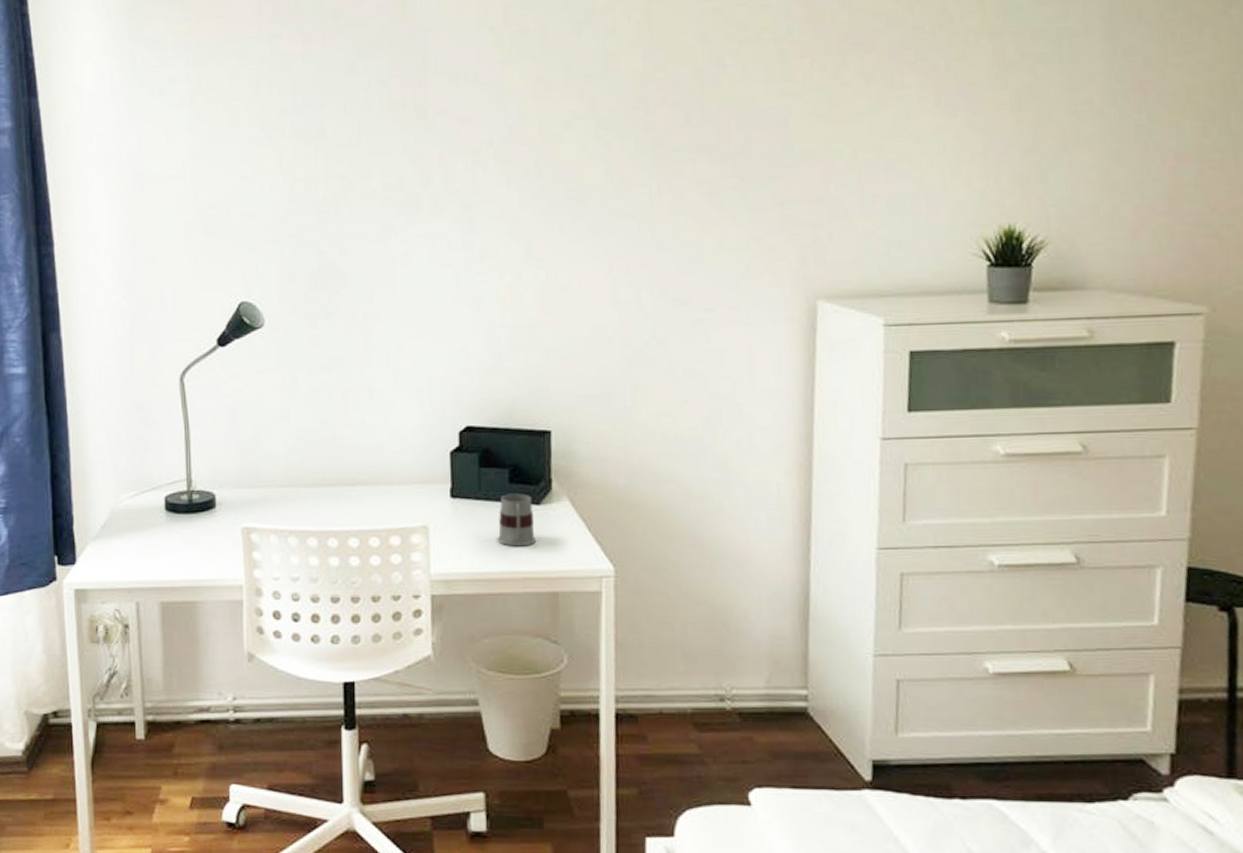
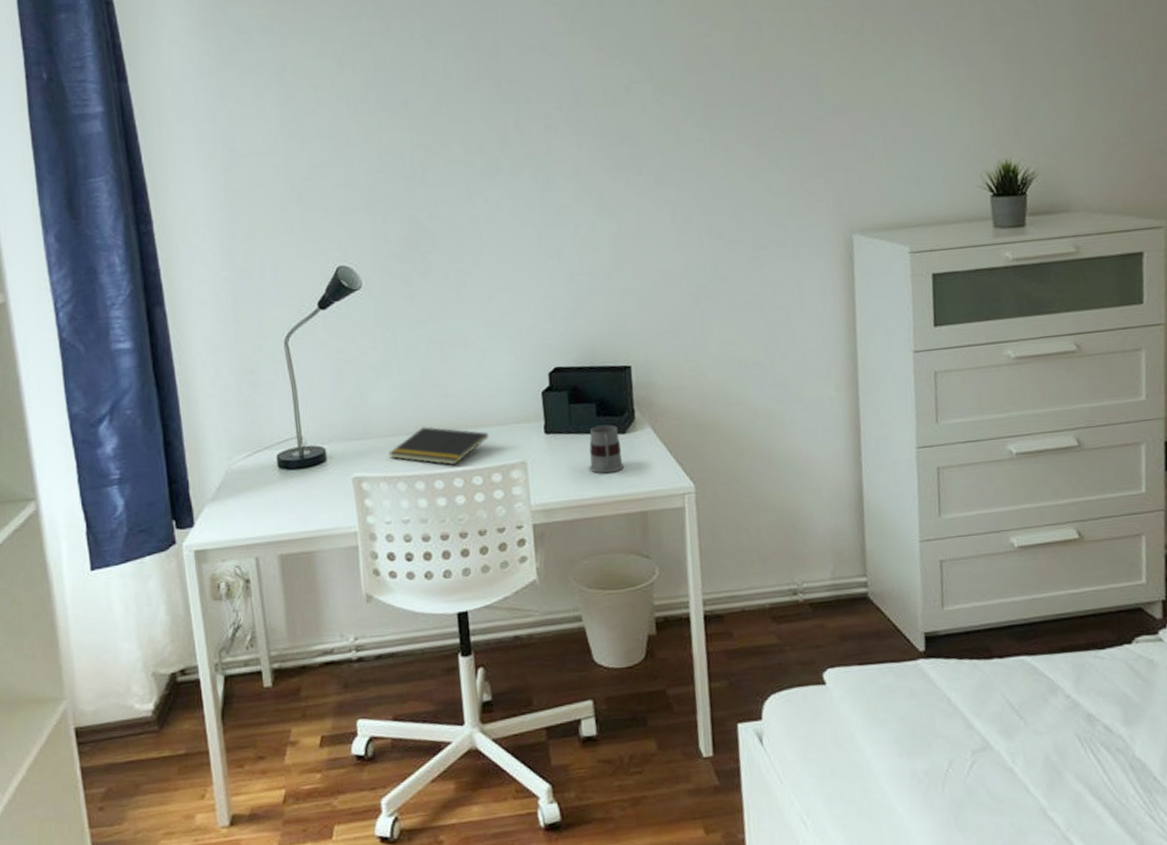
notepad: none [281,479,389,524] -> present [388,426,489,466]

